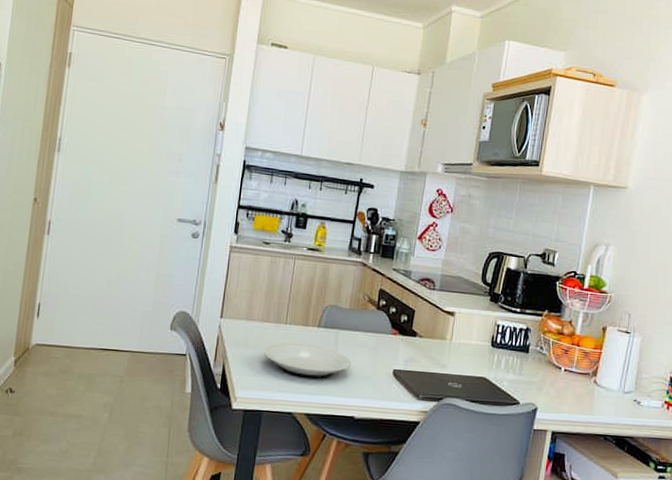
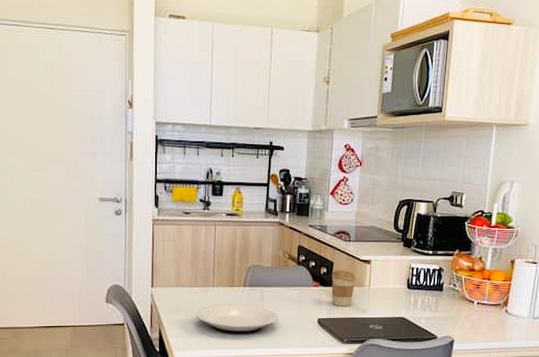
coffee cup: none [410,319,438,360] -> present [331,270,356,307]

